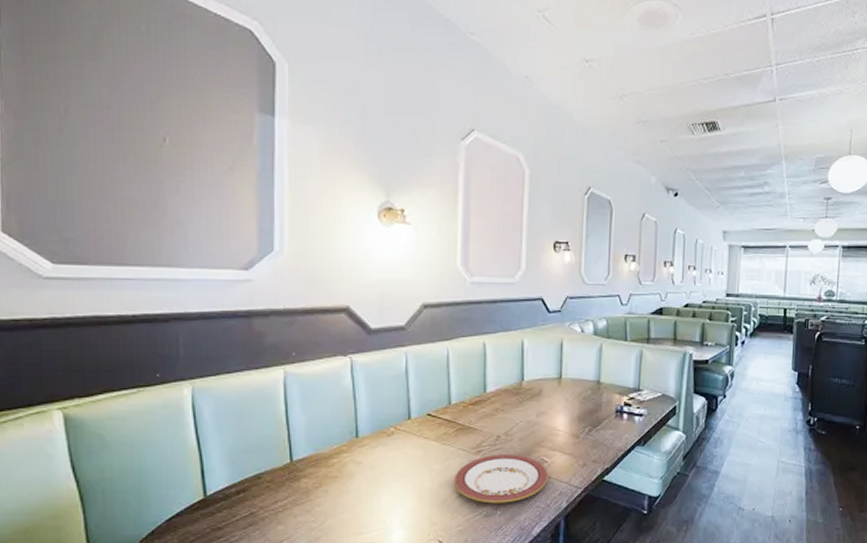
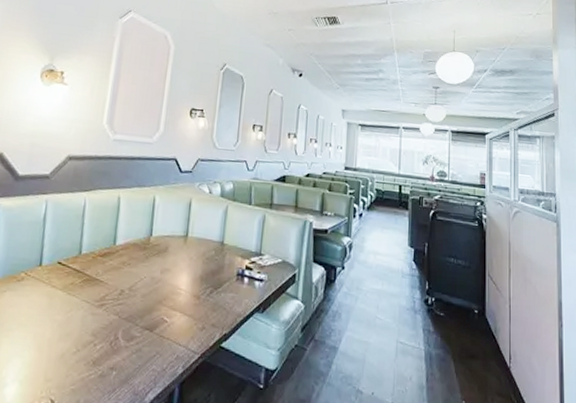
plate: present [454,453,549,504] -> none [74,309,168,363]

